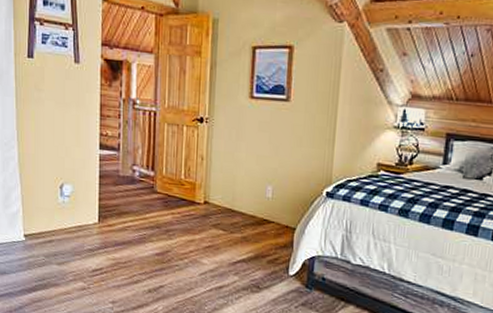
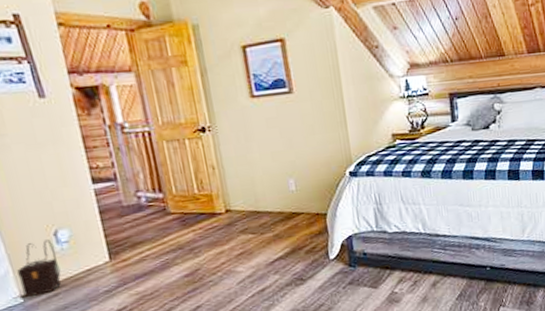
satchel: none [26,190,58,238] -> present [17,239,61,298]

